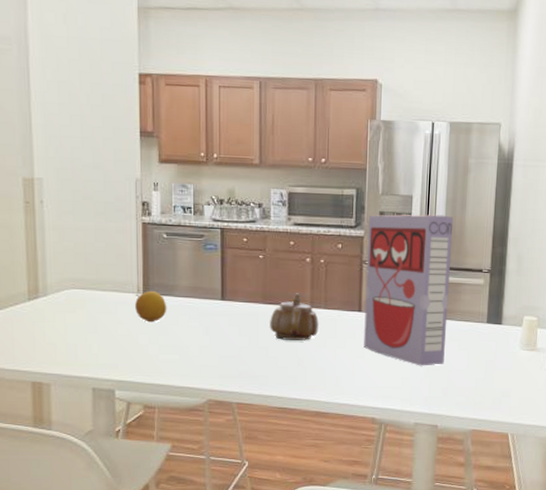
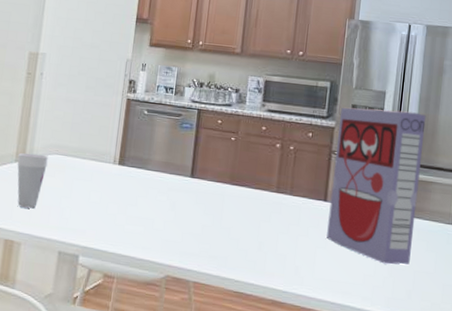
cup: none [30,290,65,348] -> present [17,153,48,209]
fruit: present [135,291,167,323] -> none [109,162,139,193]
teapot: present [270,293,319,340] -> none [234,177,283,225]

